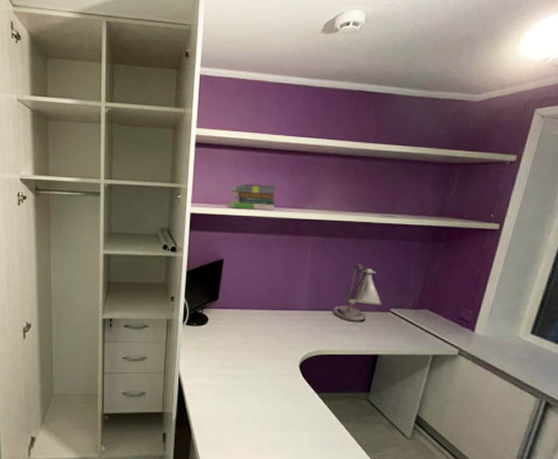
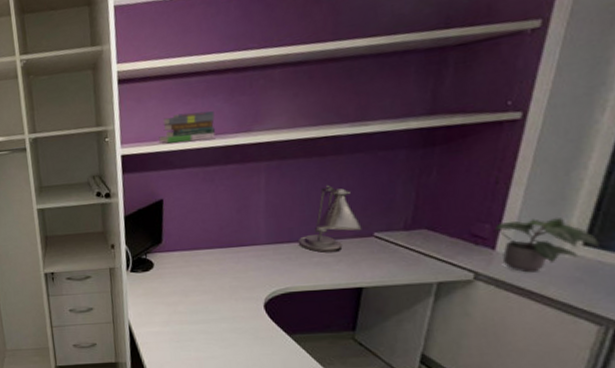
potted plant: none [474,309,540,352] -> present [493,218,599,273]

